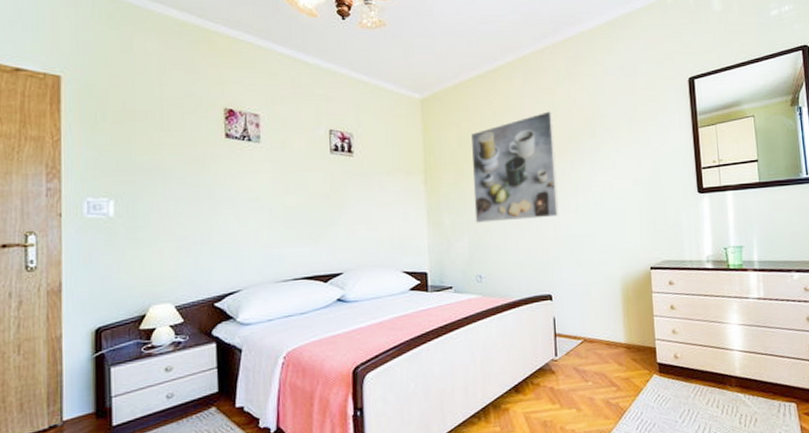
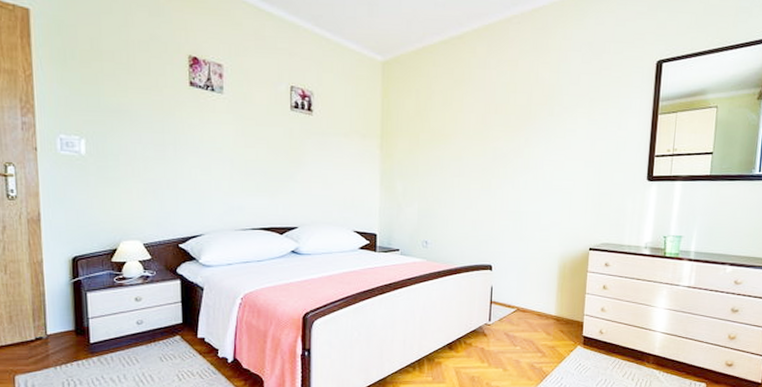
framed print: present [470,111,559,223] -> none [426,85,513,192]

